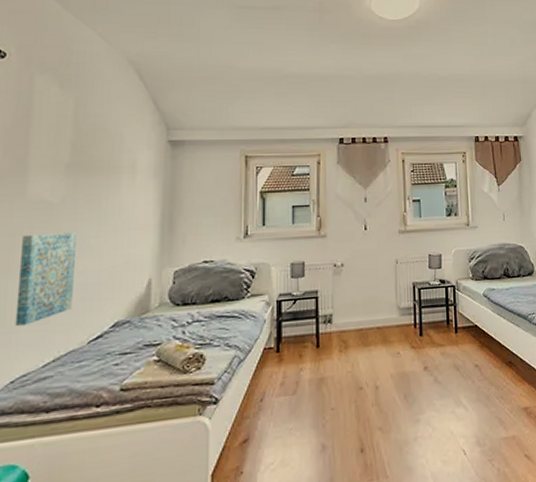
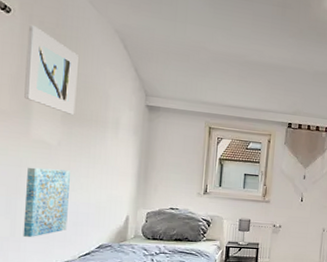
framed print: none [20,69,86,164] -> present [24,25,78,115]

